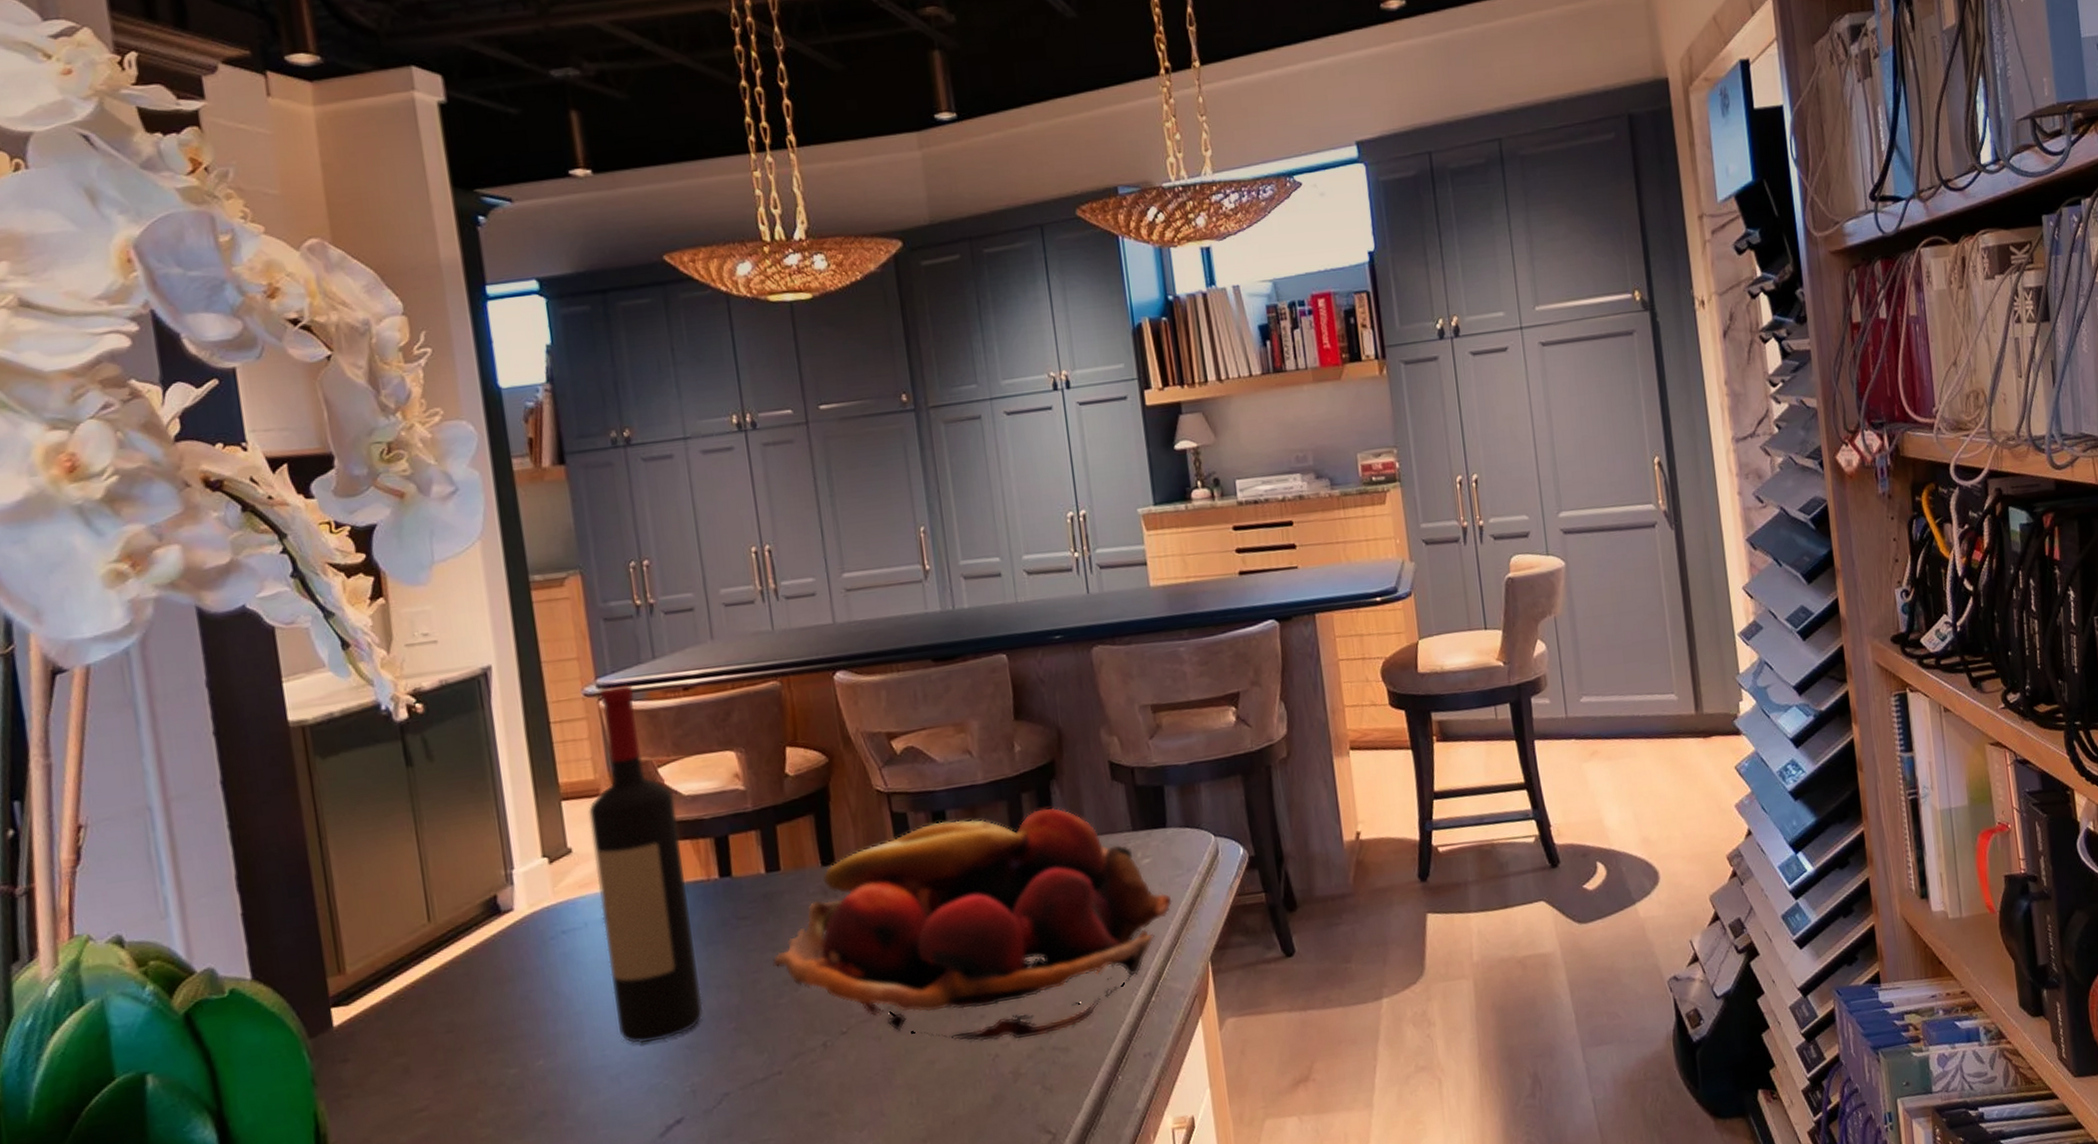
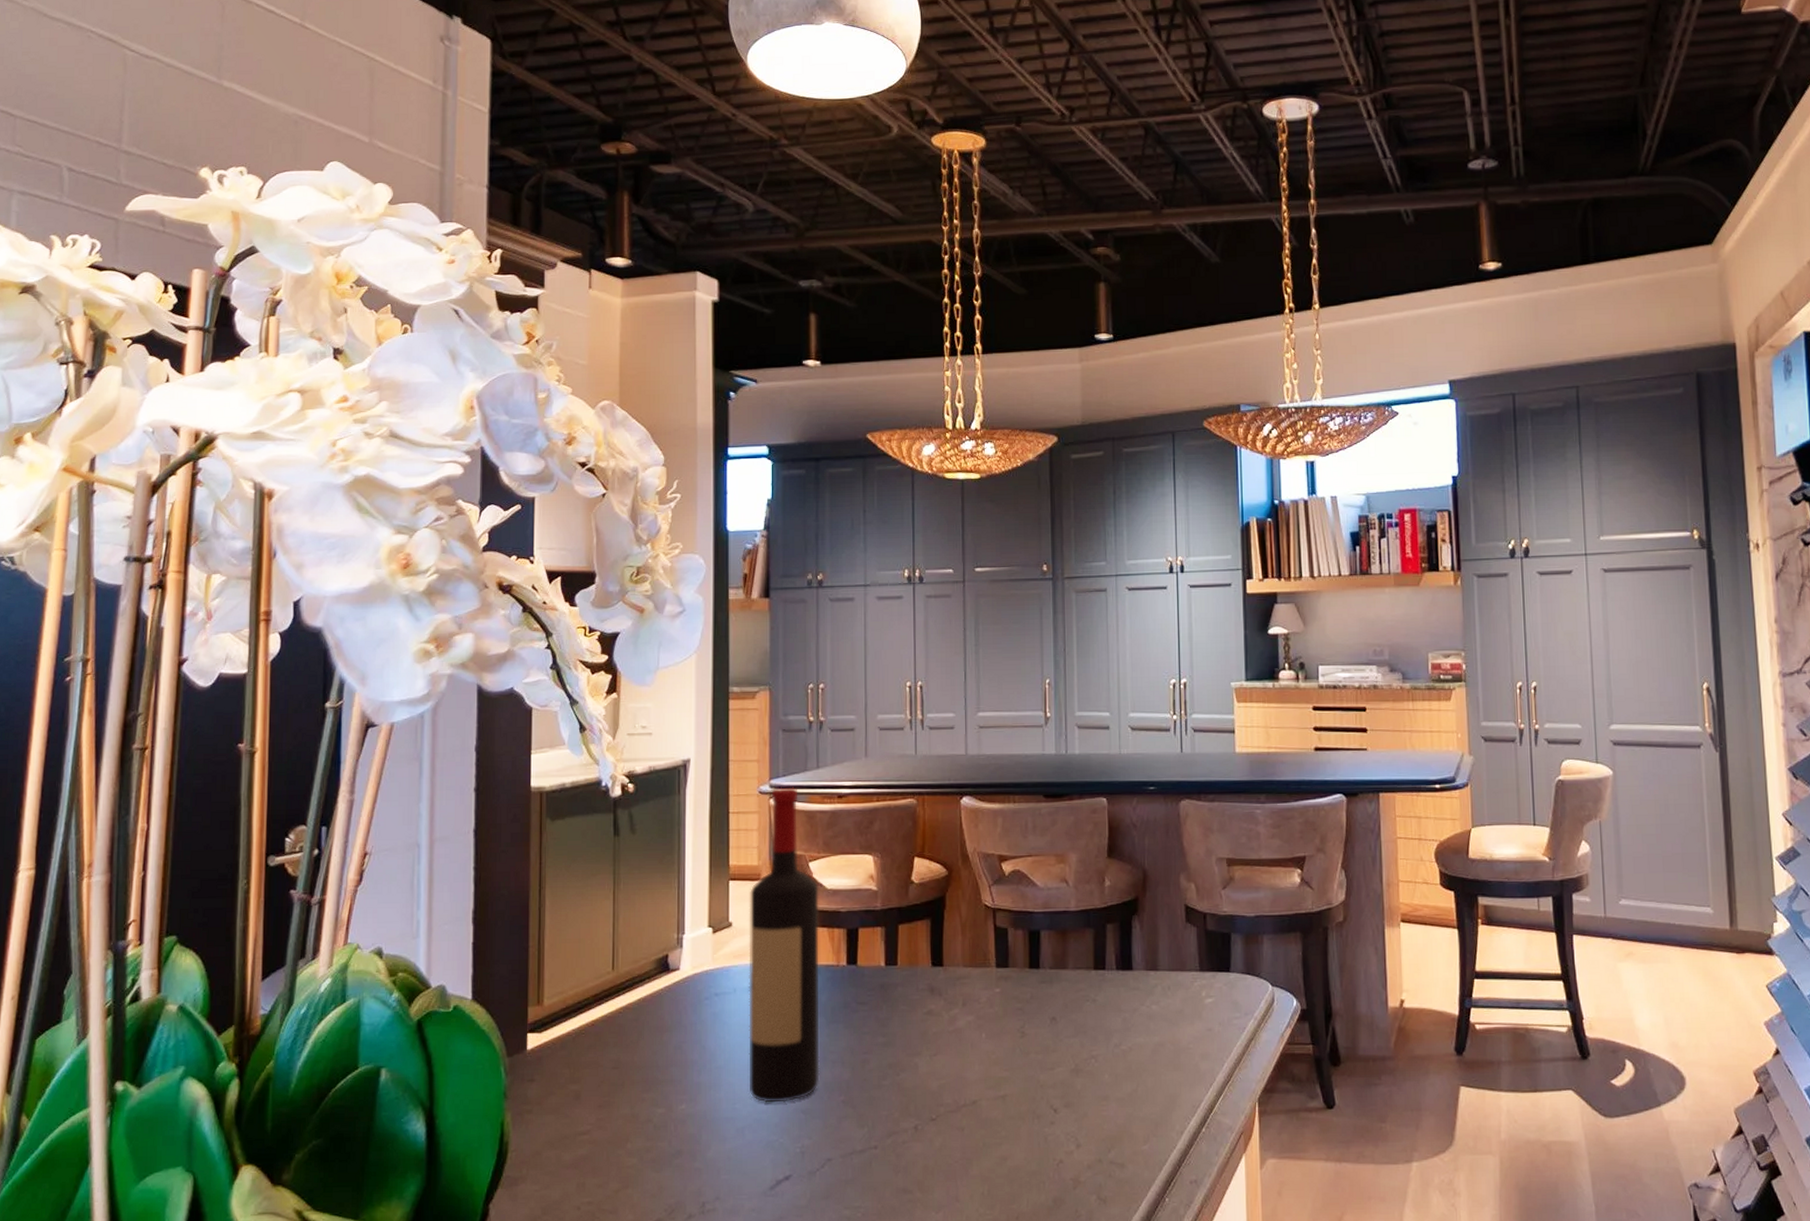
fruit basket: present [772,807,1172,1042] -> none [881,940,1229,1149]

